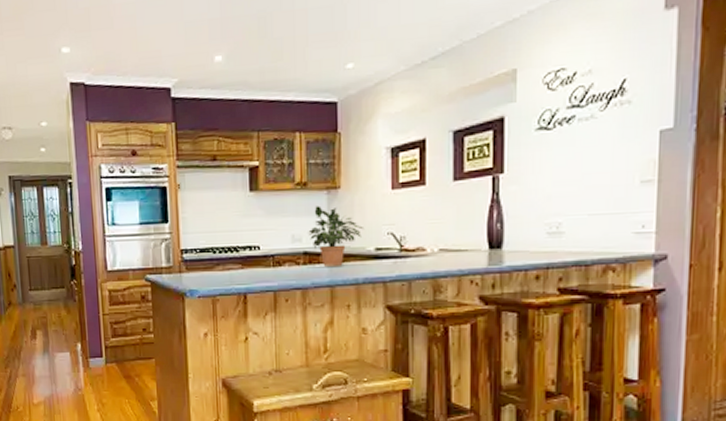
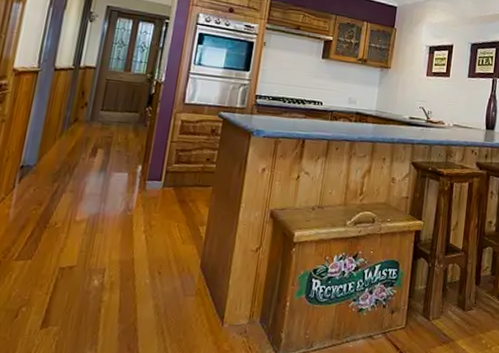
potted plant: present [308,206,365,268] -> none [362,78,404,128]

